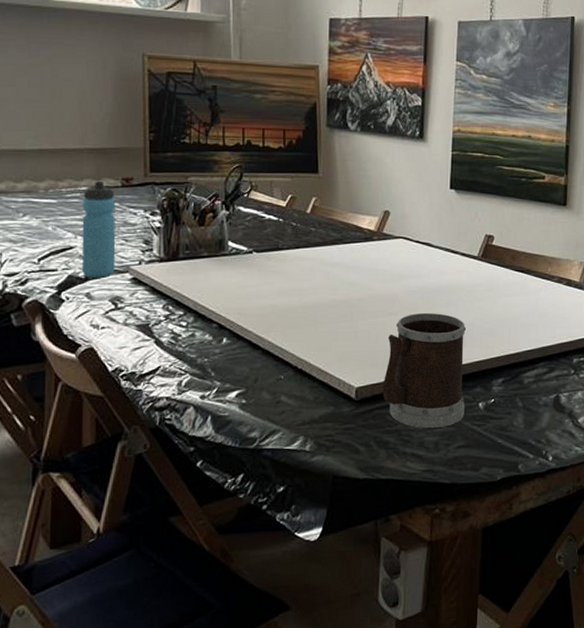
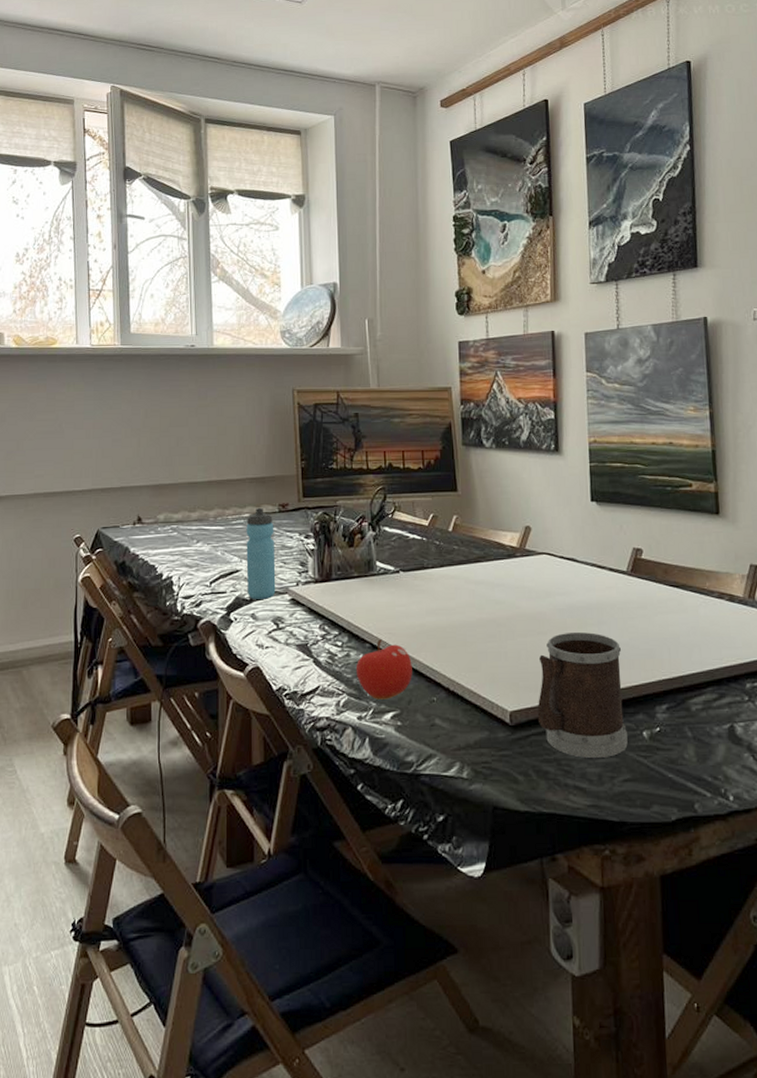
fruit: none [200,319,261,379] -> present [355,639,412,700]

